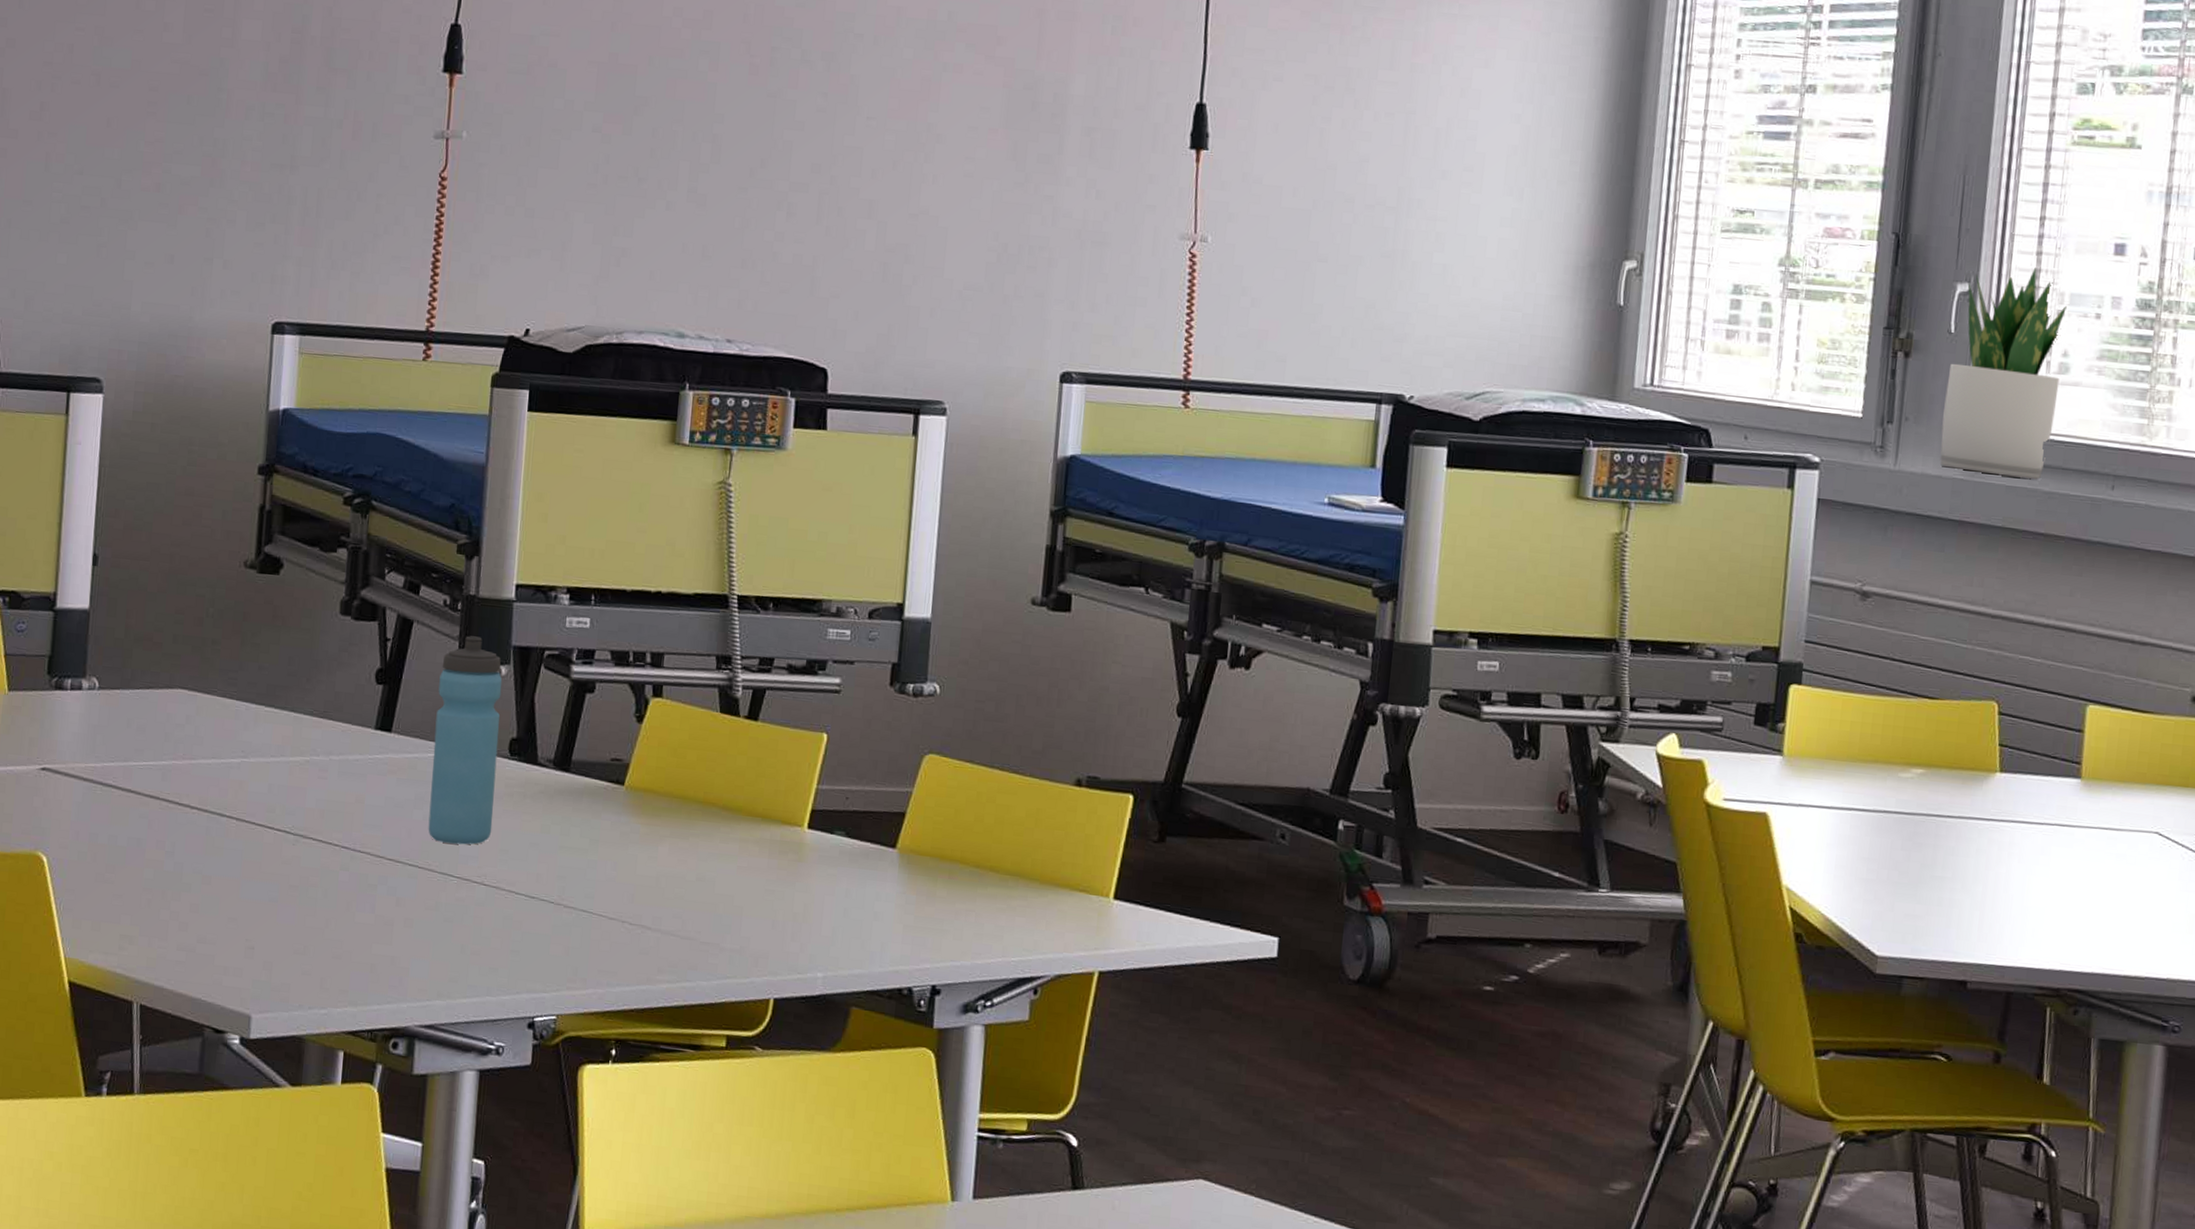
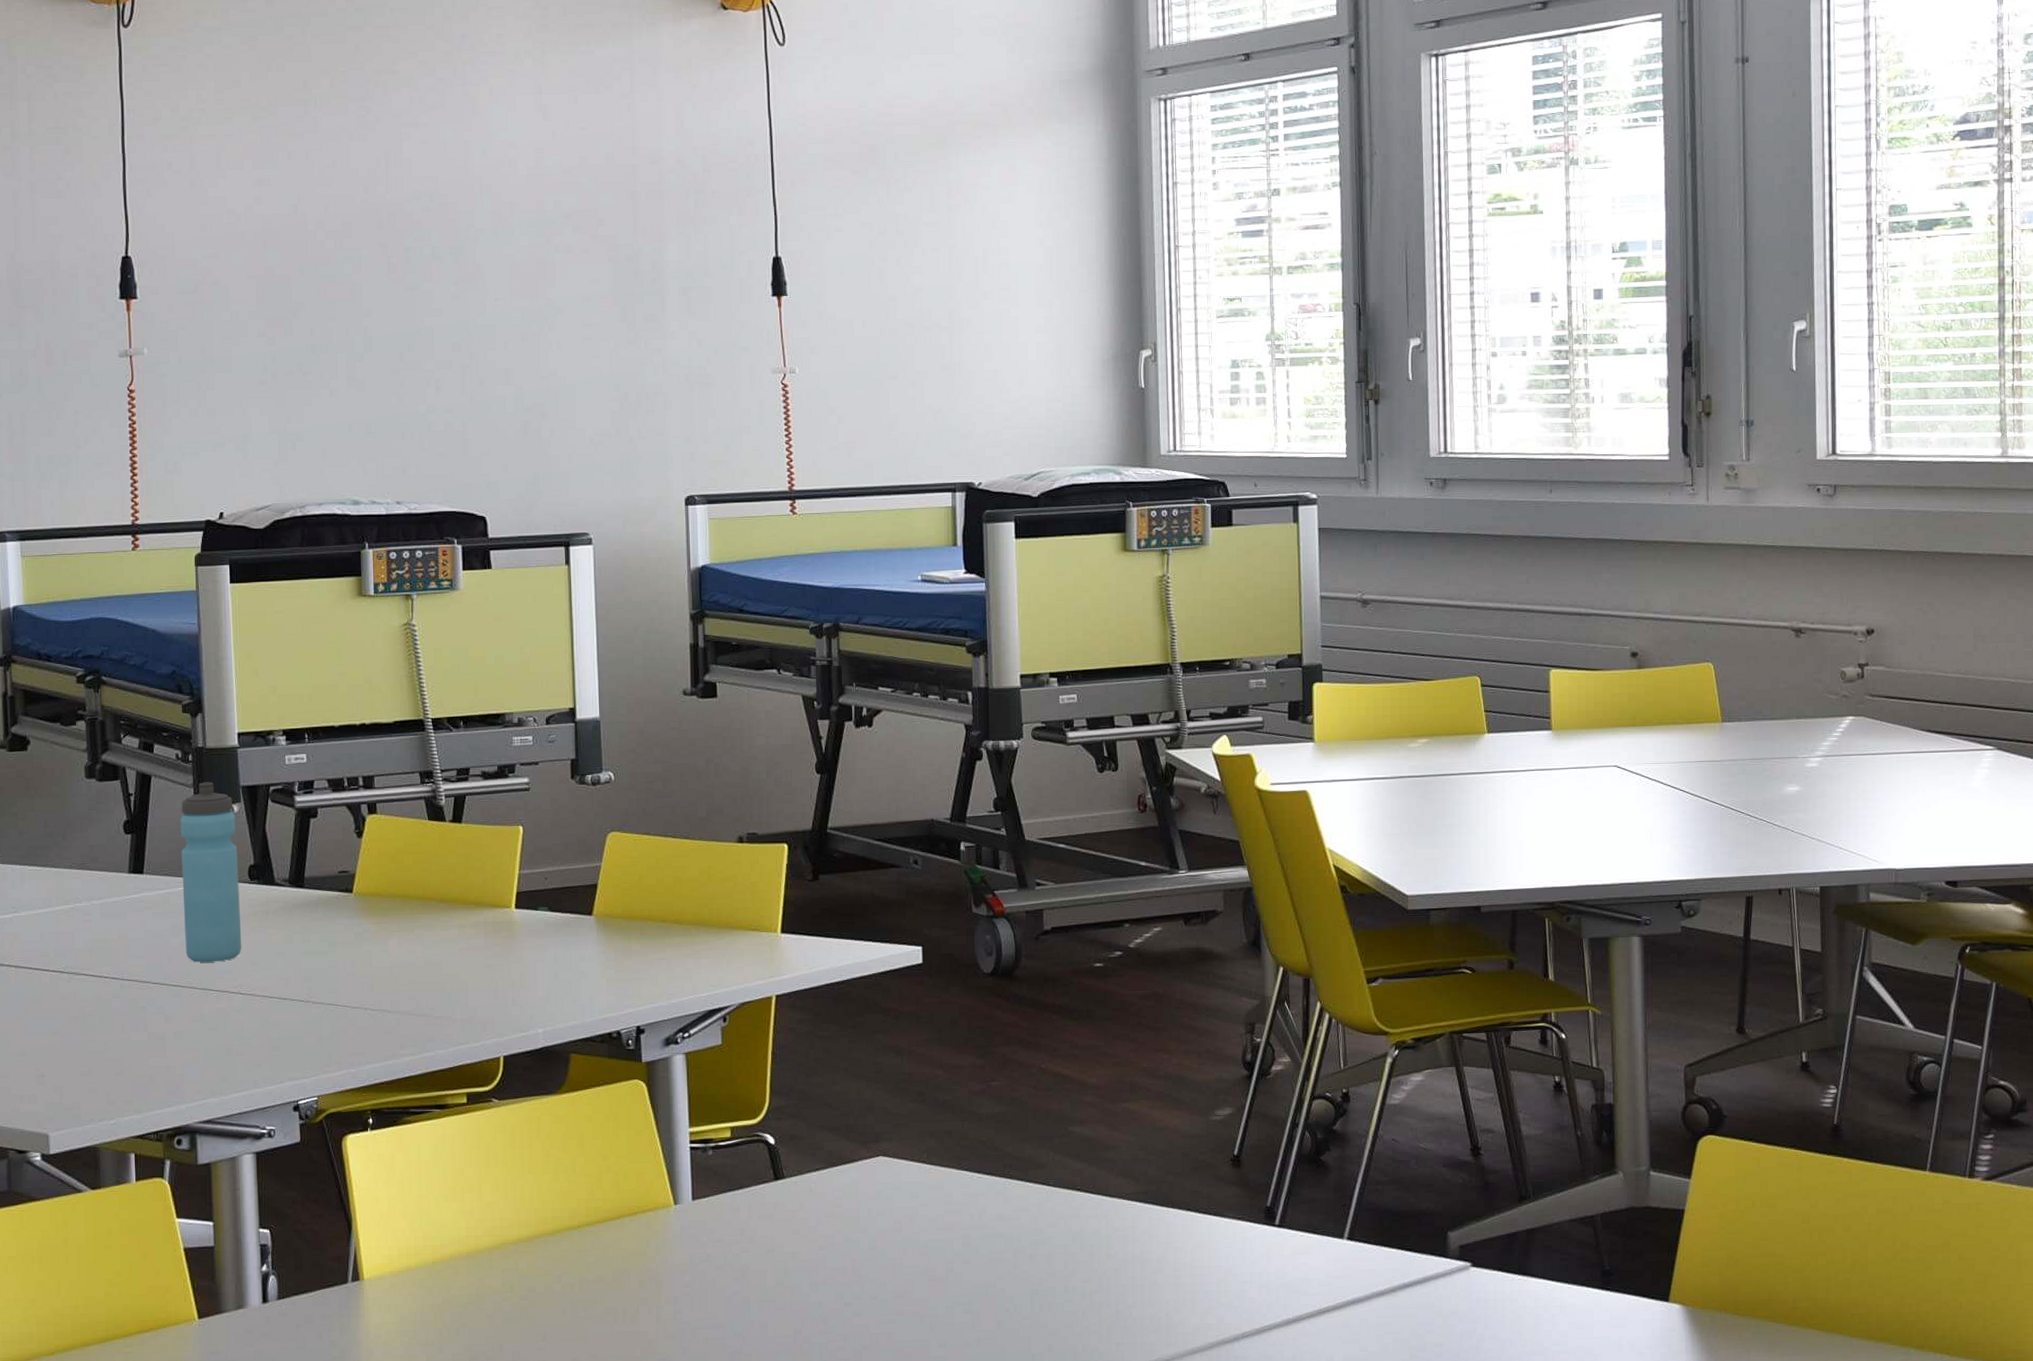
planter: present [1939,268,2067,481] -> none [1411,319,1500,493]

